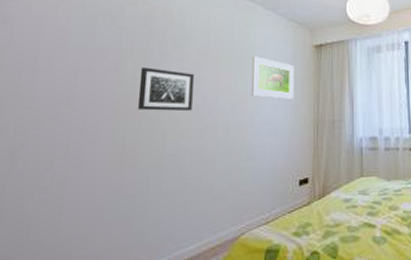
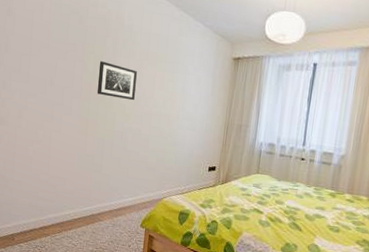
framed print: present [250,56,294,99] -> none [178,61,215,102]

